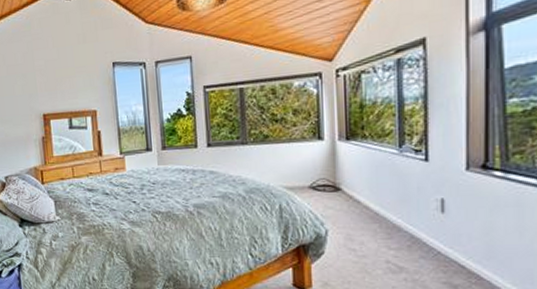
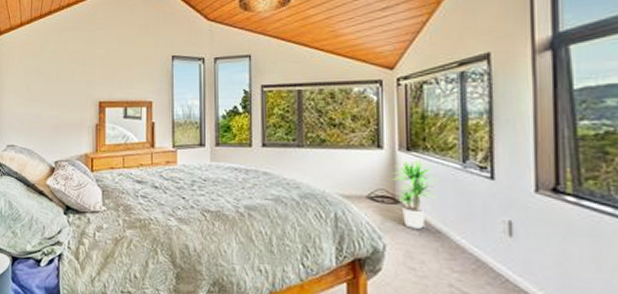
potted plant: none [332,147,377,213] -> present [392,159,439,229]

